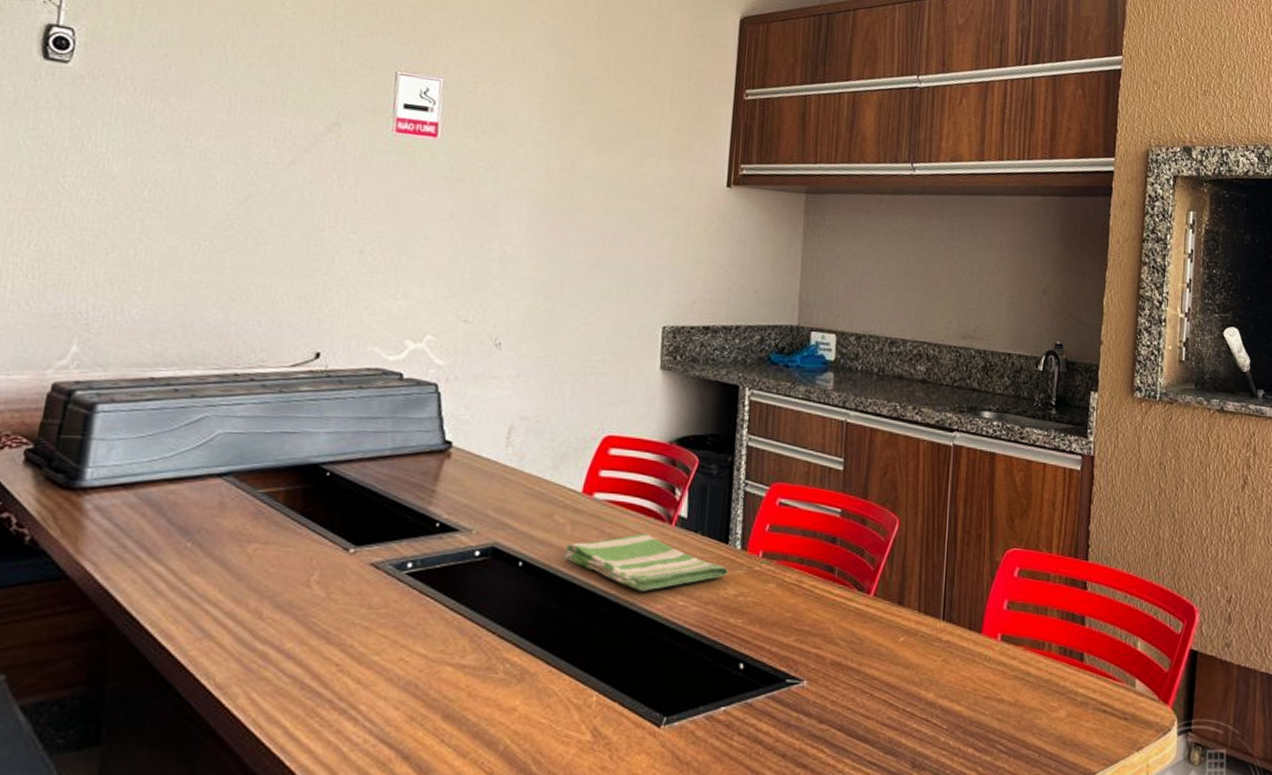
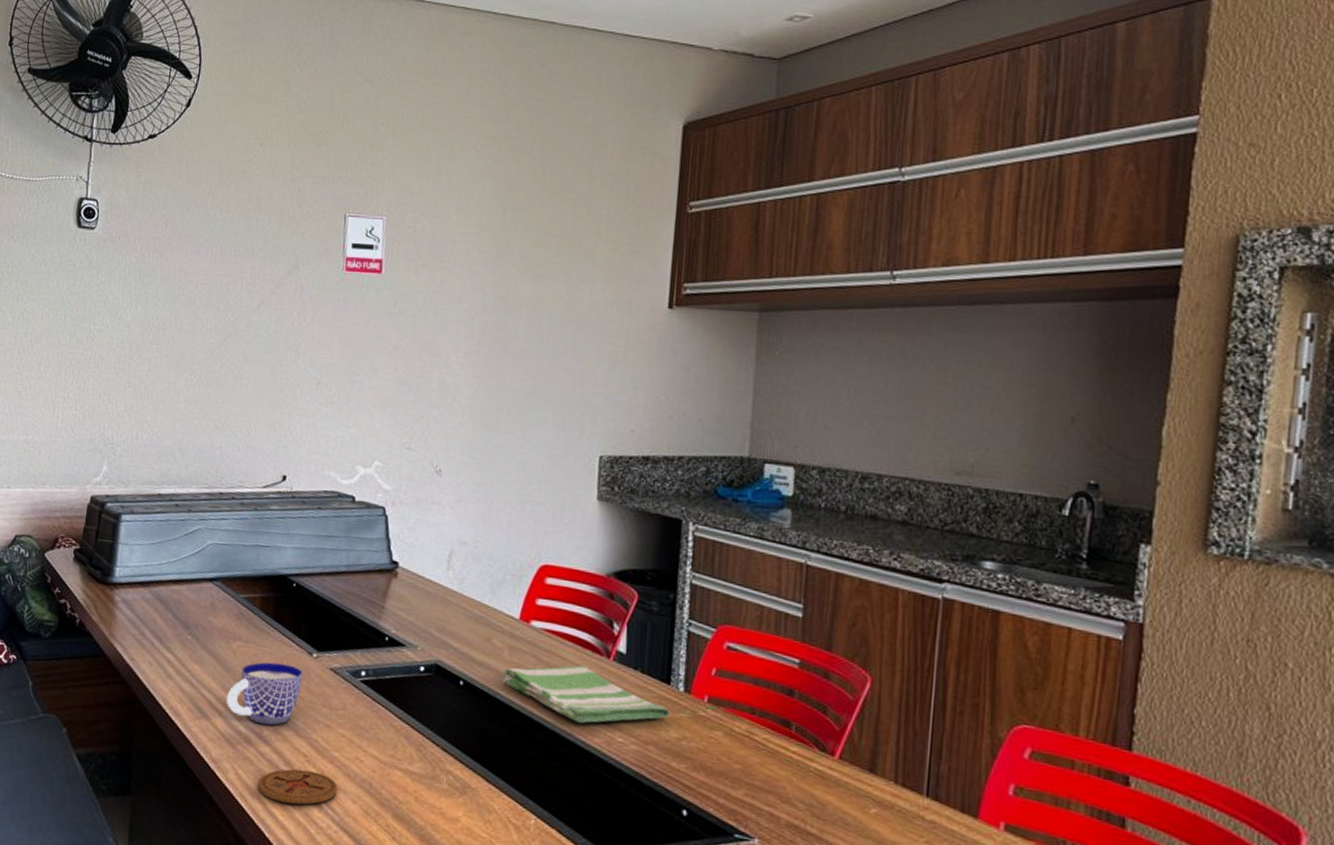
cup: none [237,563,338,636] -> present [226,662,304,726]
coaster: none [276,682,378,722] -> present [258,768,338,805]

